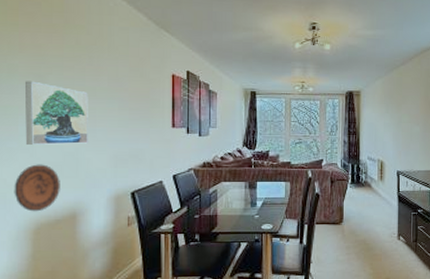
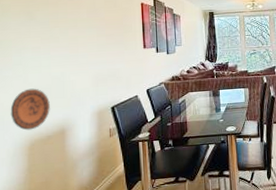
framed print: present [25,81,88,145] -> none [17,17,72,72]

